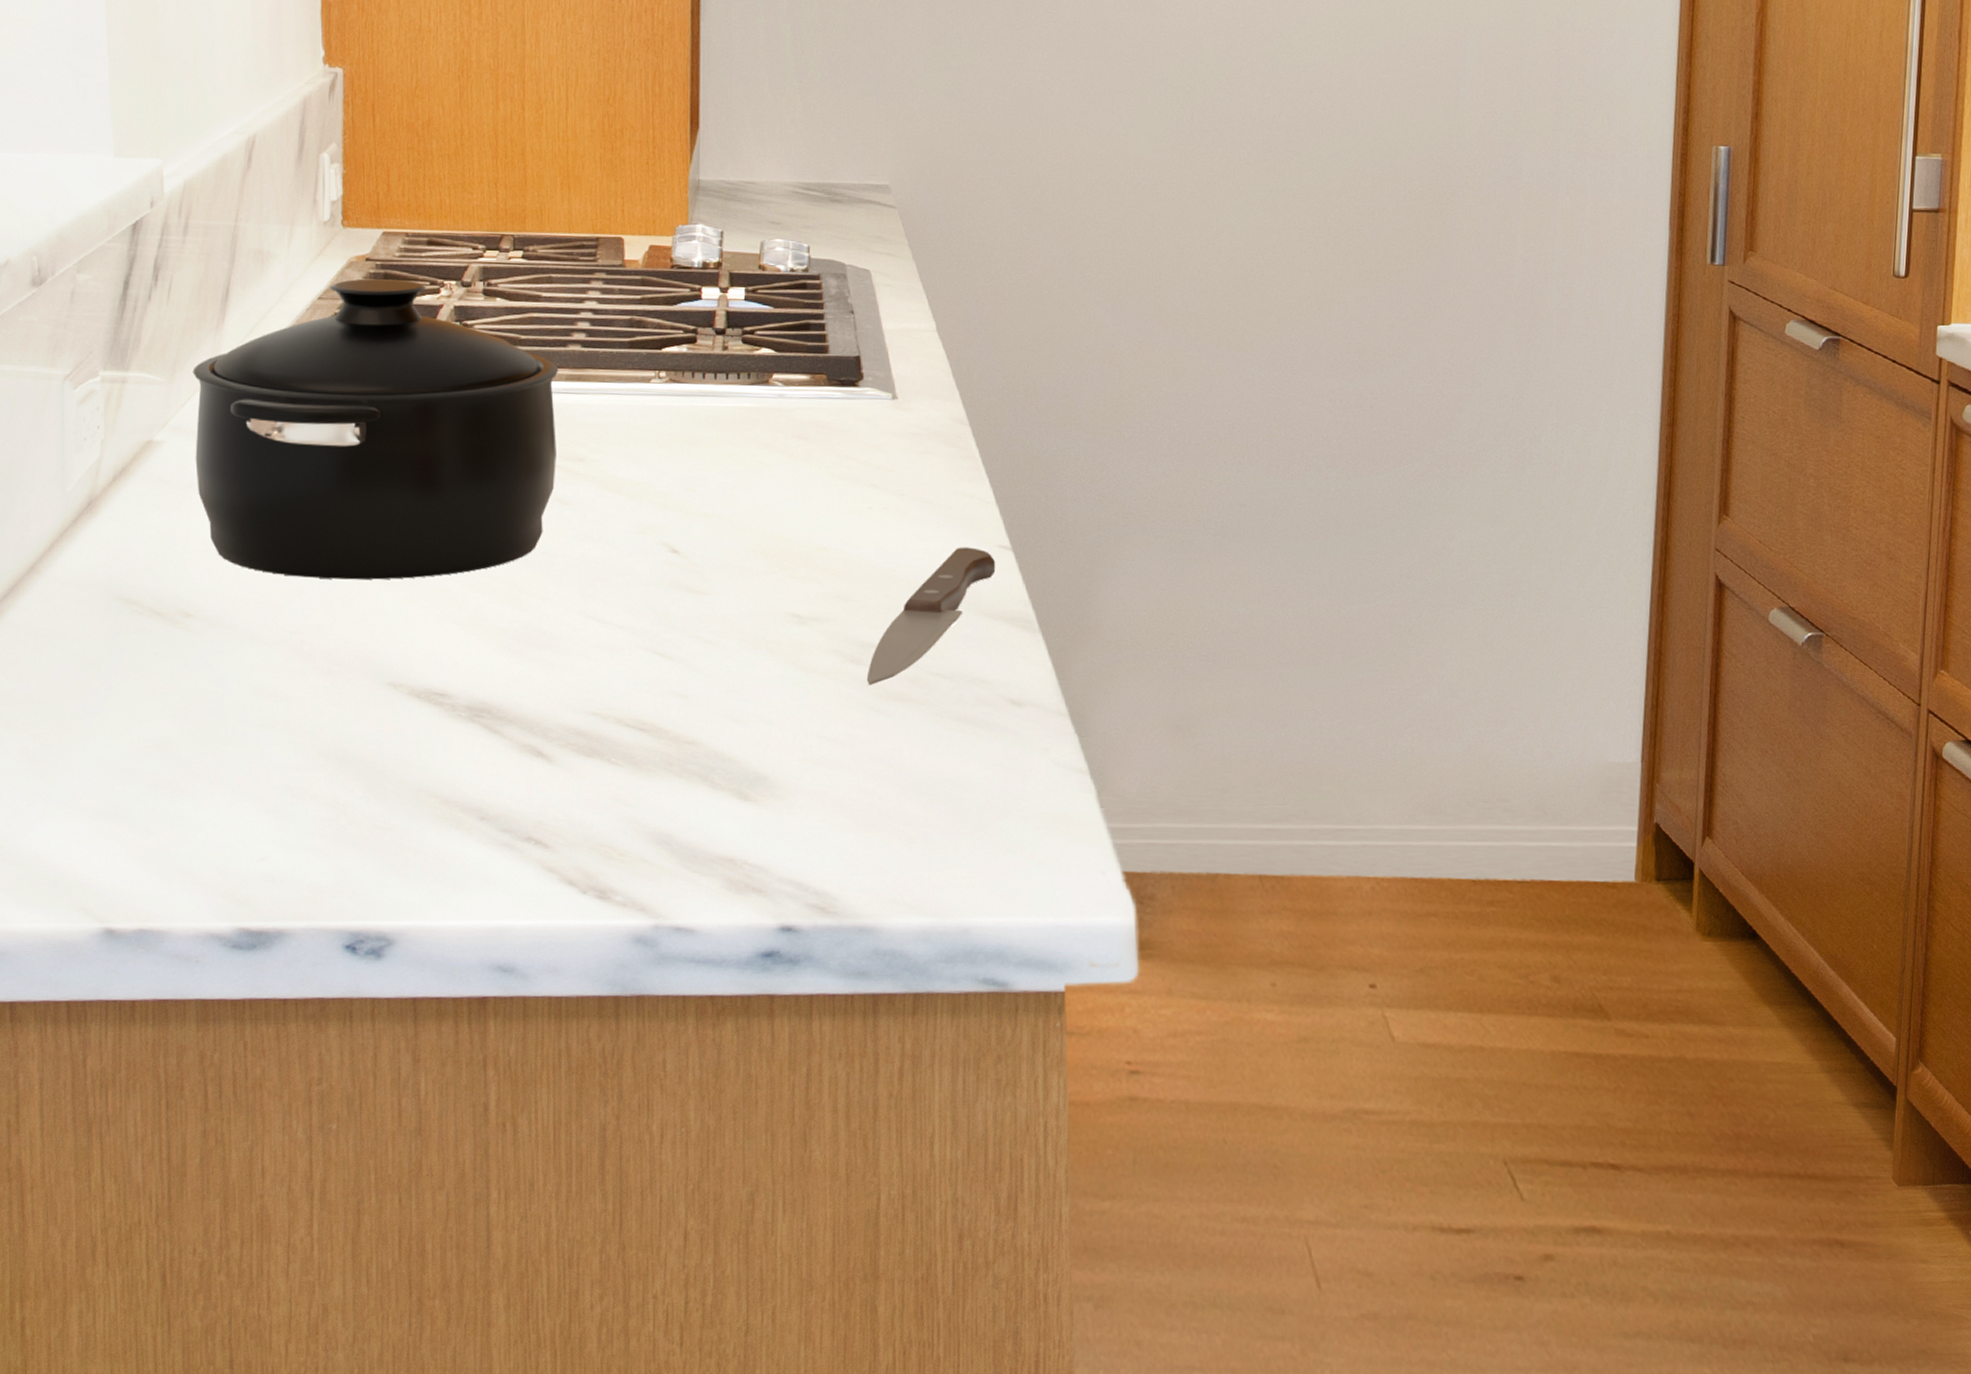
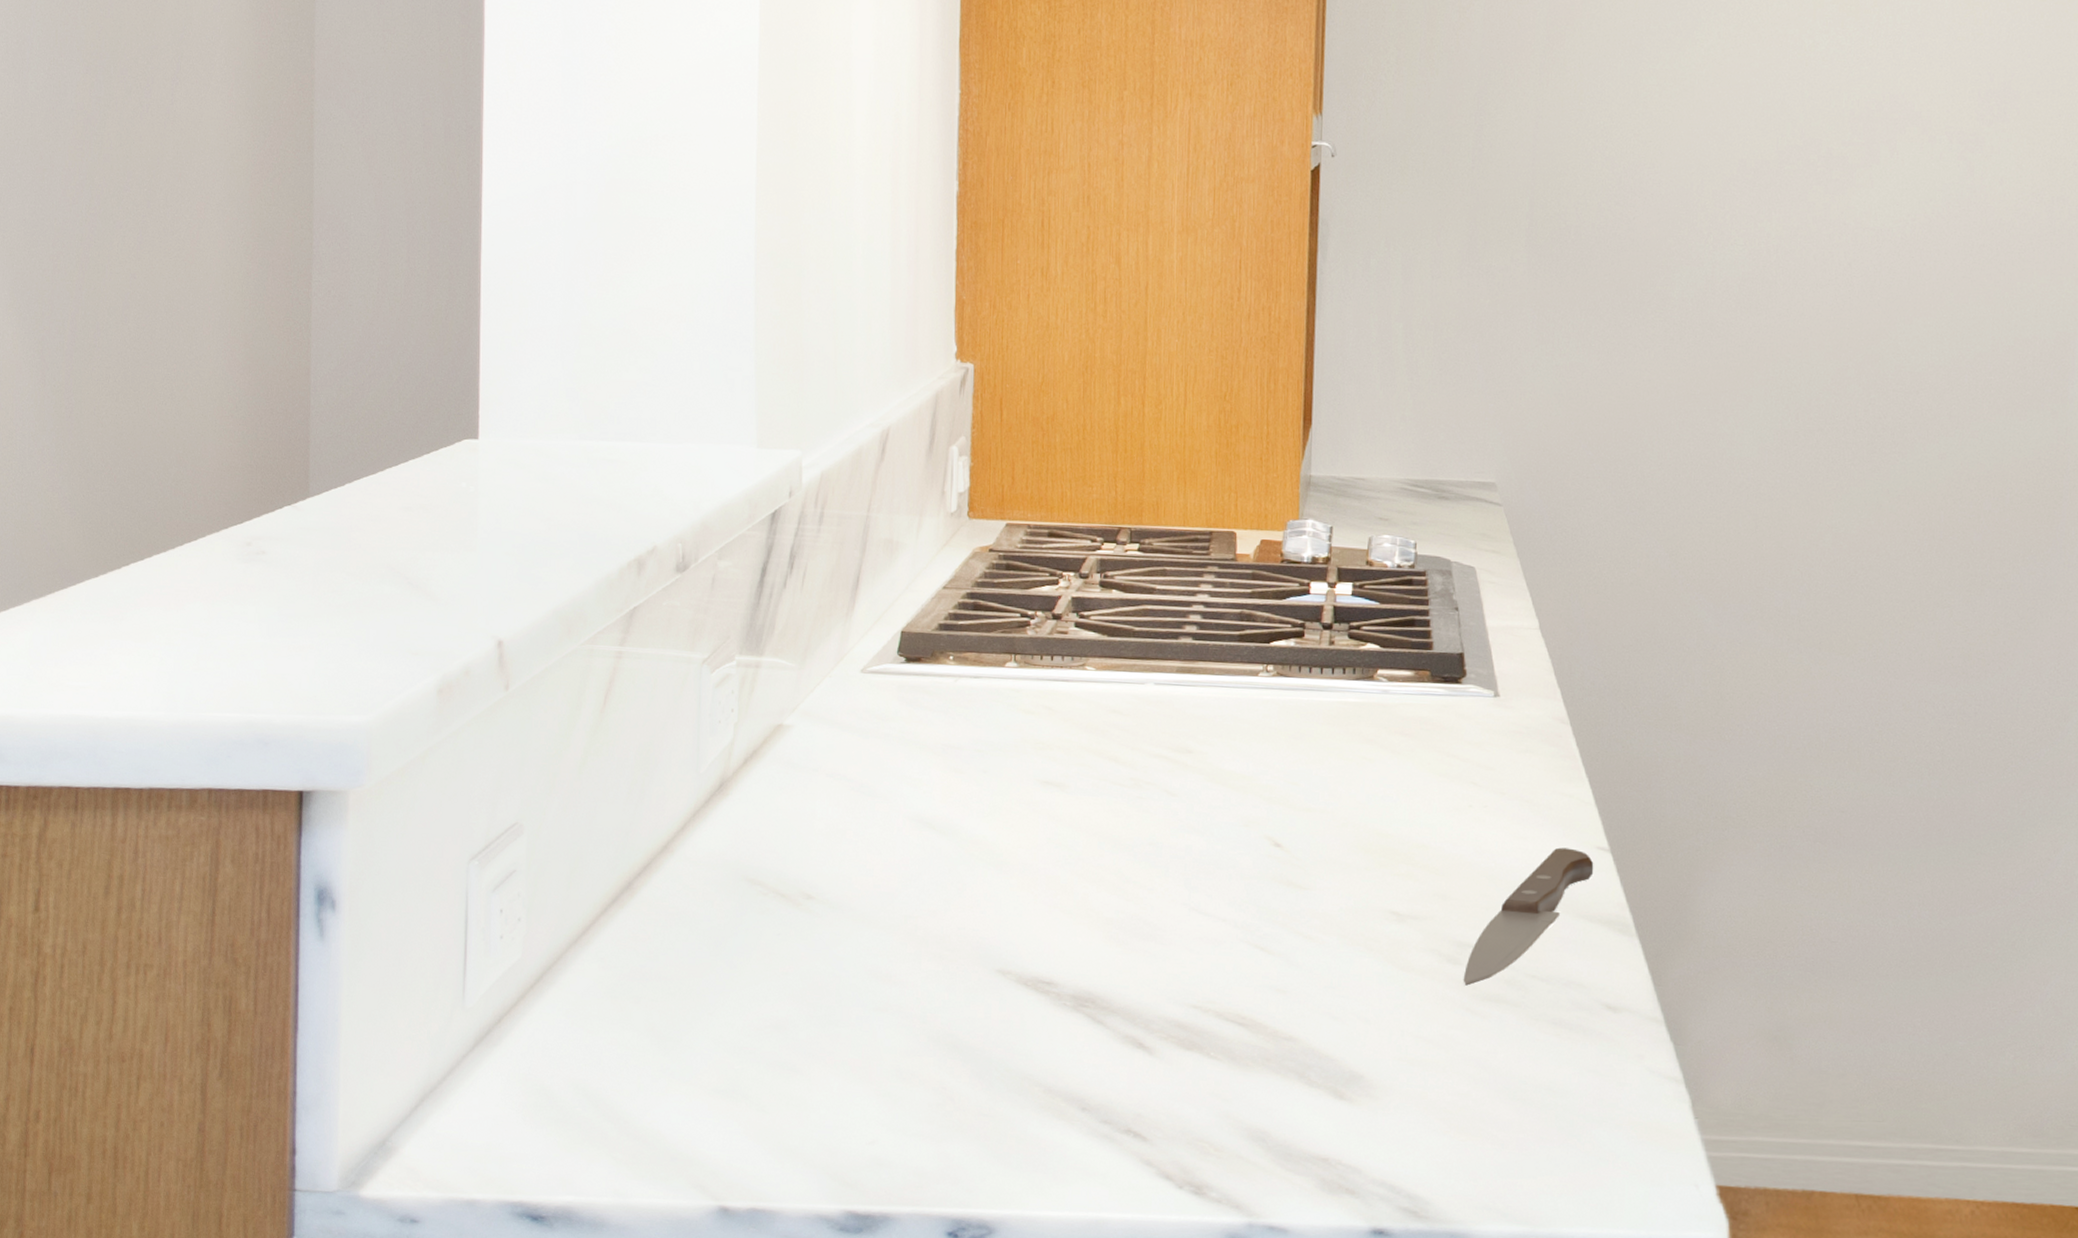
saucepan: present [193,278,559,580] -> none [822,569,1171,867]

